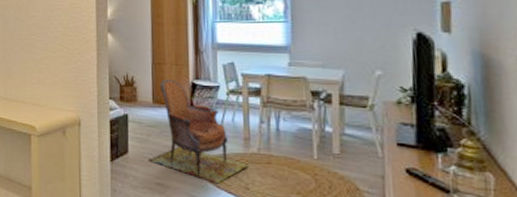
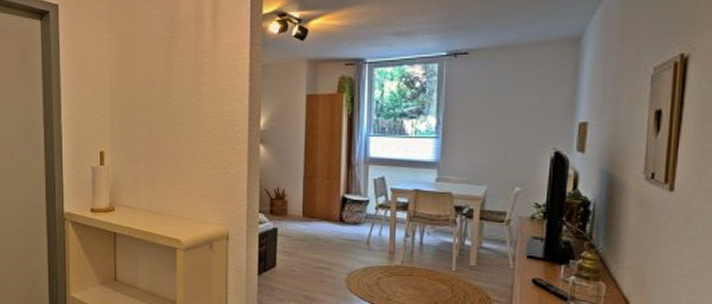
armchair: present [147,80,249,184] -> none [295,193,392,296]

